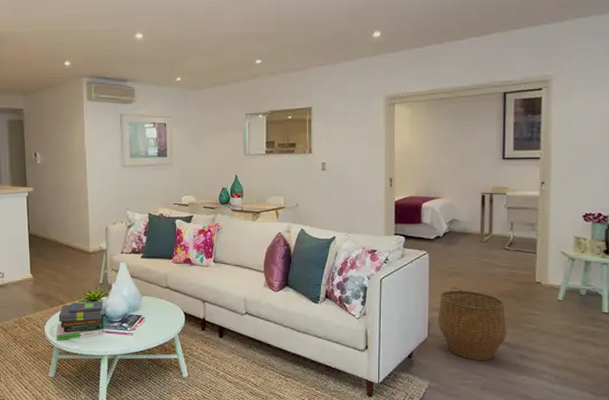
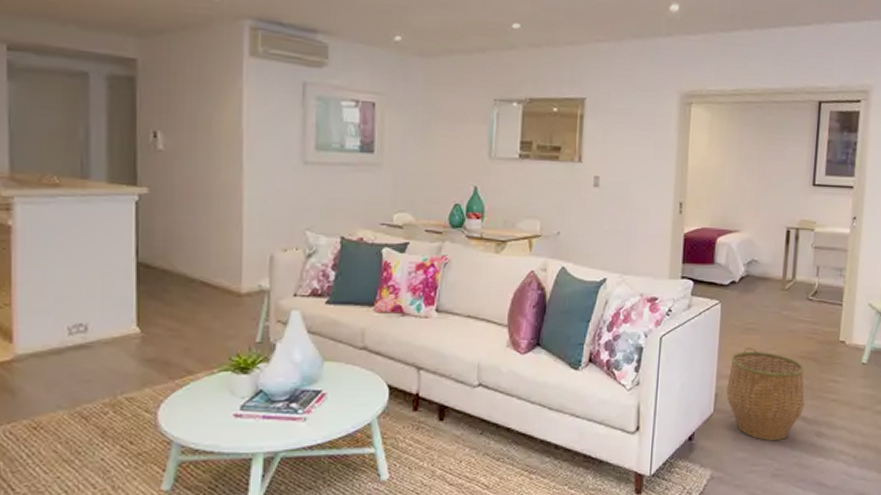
books: present [56,300,104,341] -> none [178,368,260,433]

